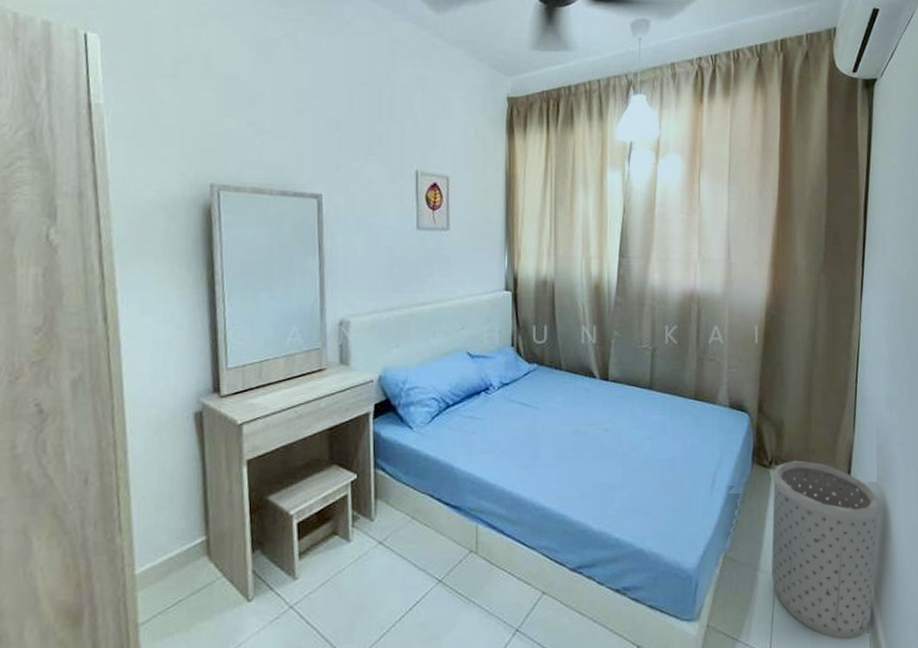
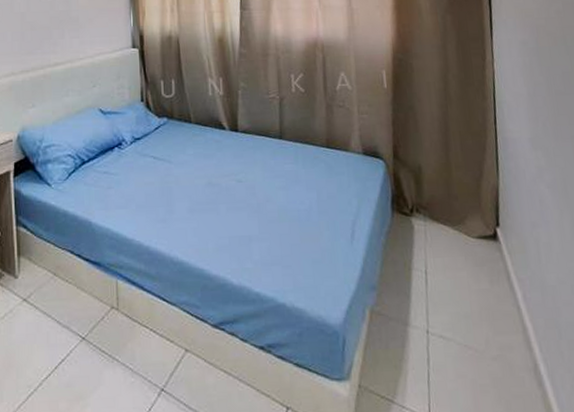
laundry basket: present [771,460,883,640] -> none [414,207,538,402]

